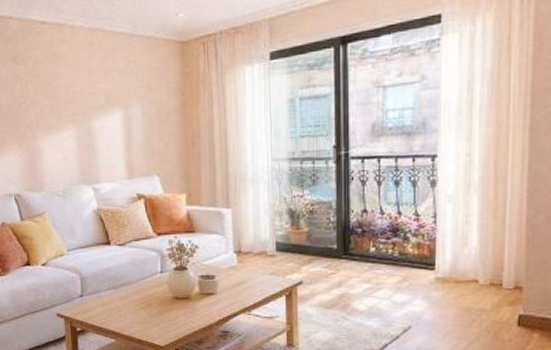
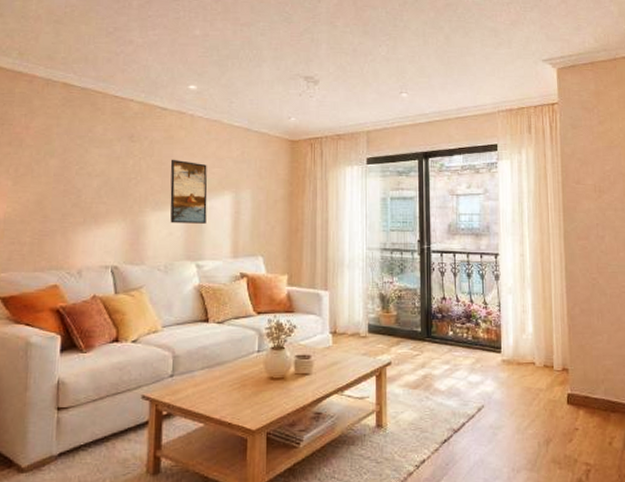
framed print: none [56,78,99,147] -> present [170,159,208,224]

